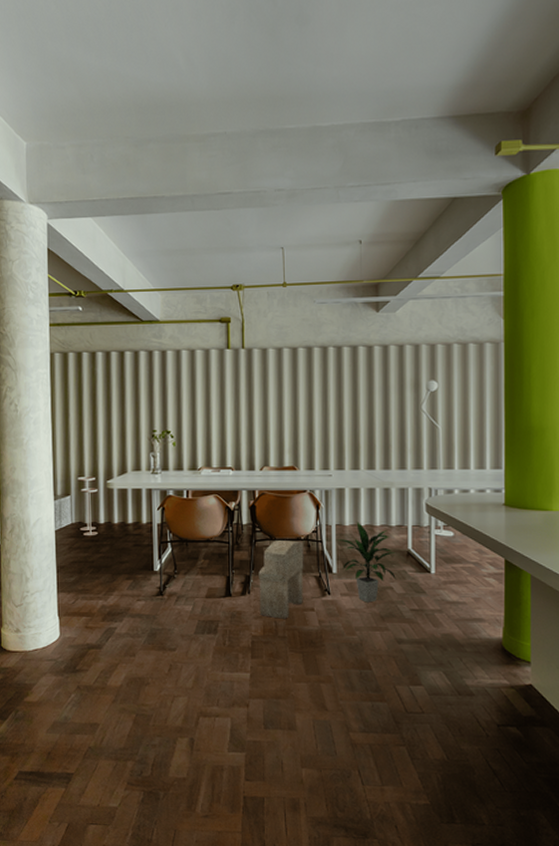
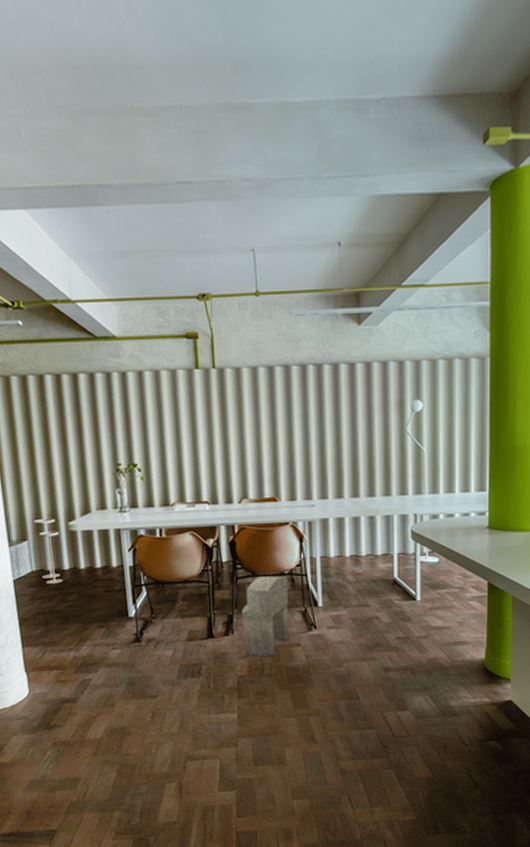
indoor plant: present [336,522,396,603] -> none [321,552,382,634]

